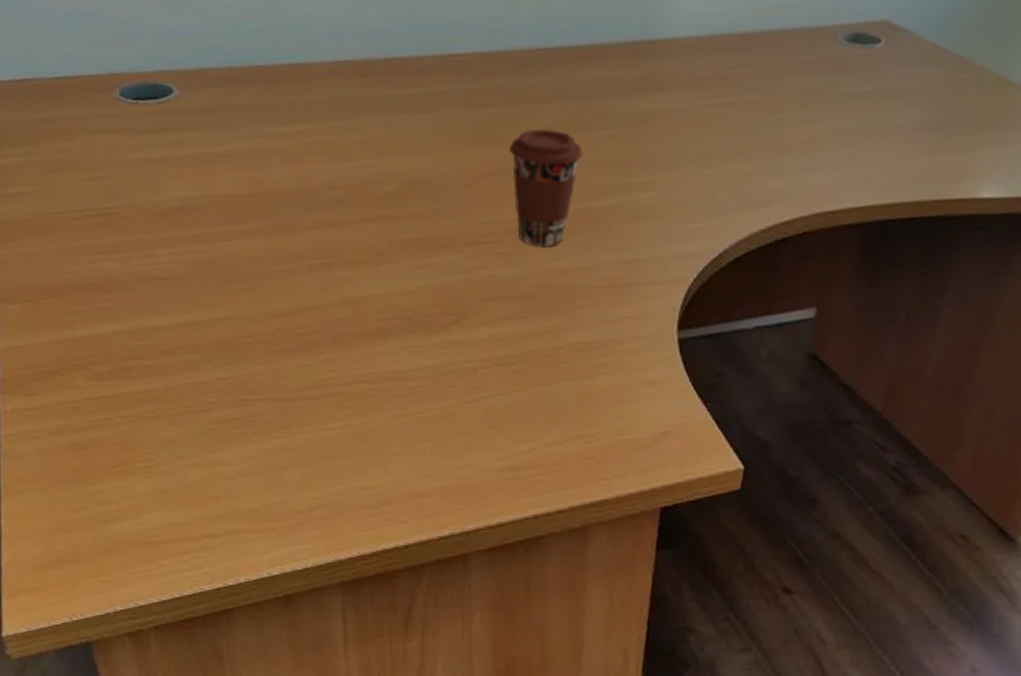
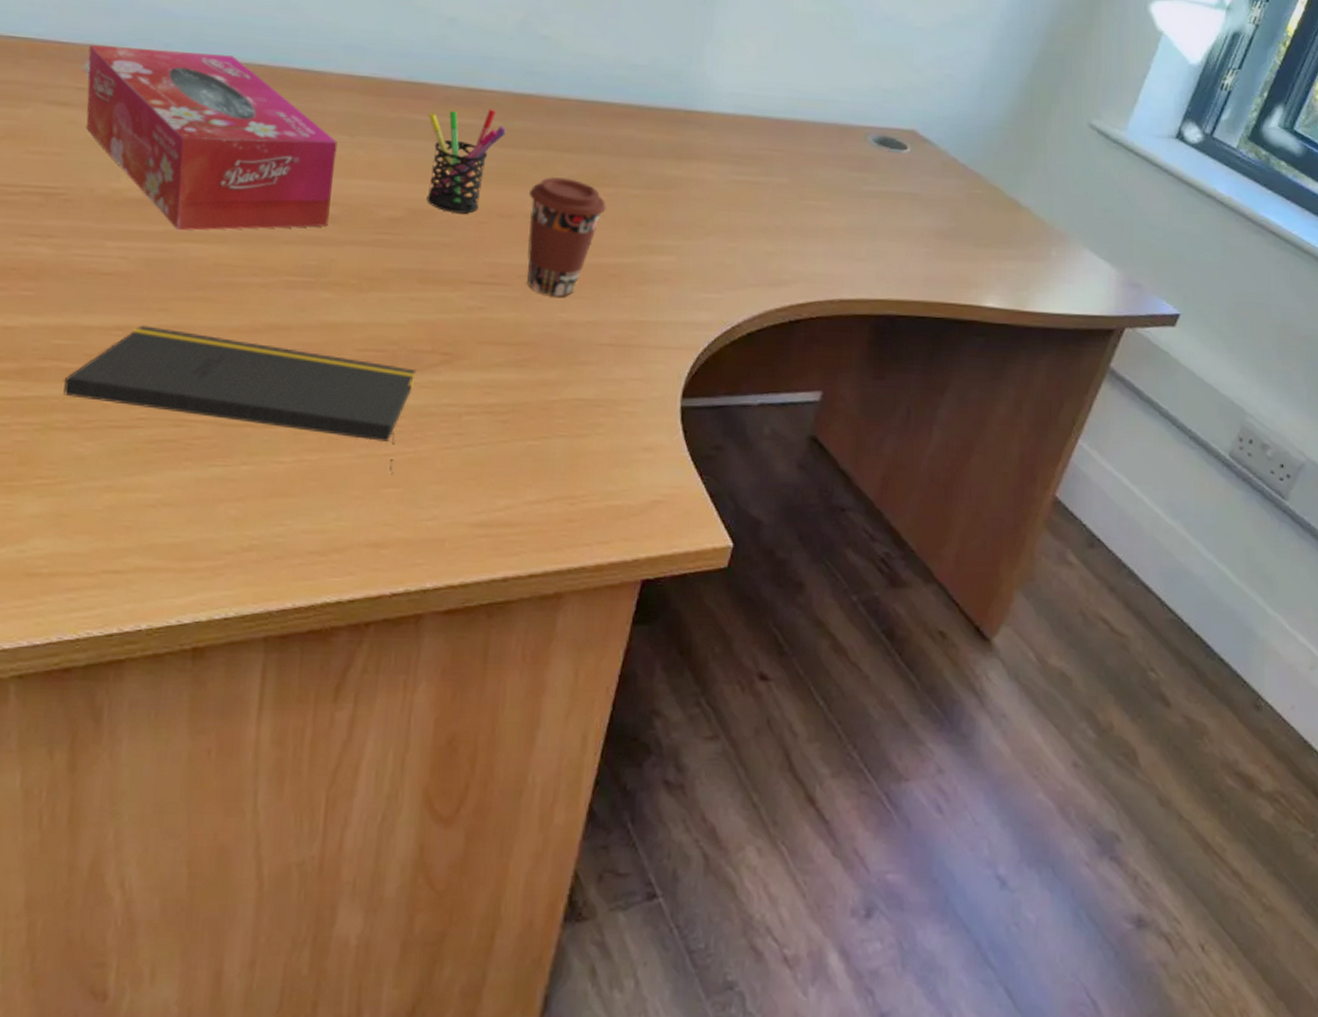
tissue box: none [115,62,336,232] -> present [86,45,338,231]
notepad: none [146,320,432,431] -> present [63,325,416,475]
pen holder: none [407,72,480,180] -> present [426,109,506,214]

